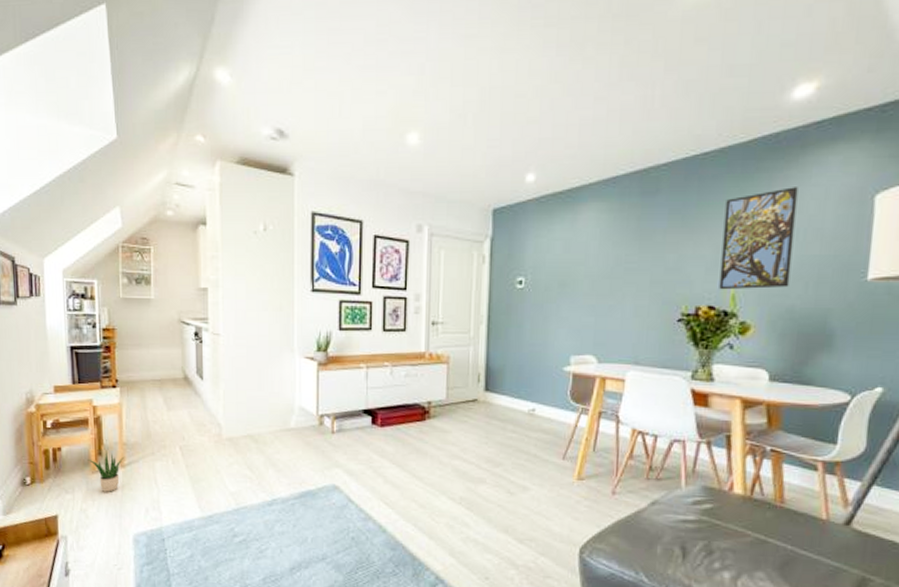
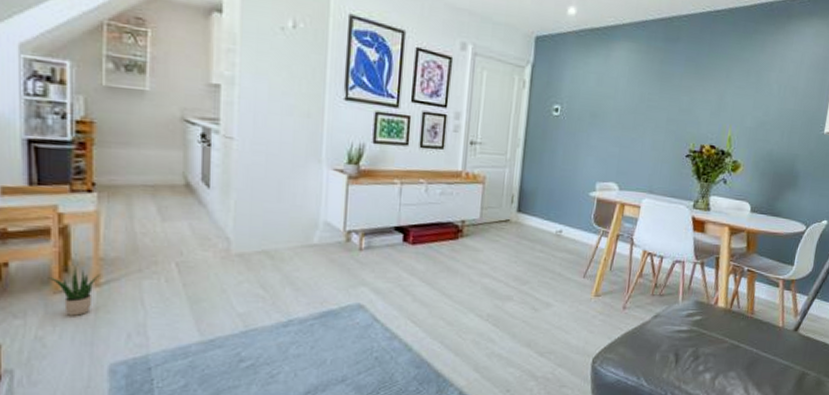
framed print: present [719,187,798,290] -> none [719,49,783,134]

